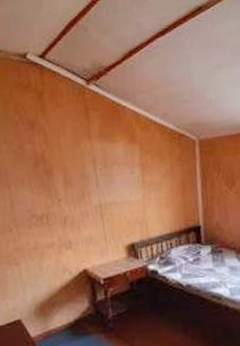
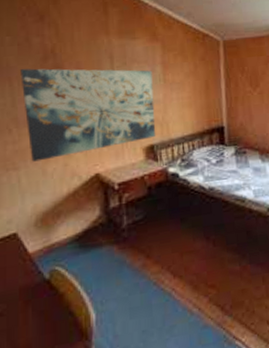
wall art: none [16,172,137,258] -> present [20,68,156,162]

